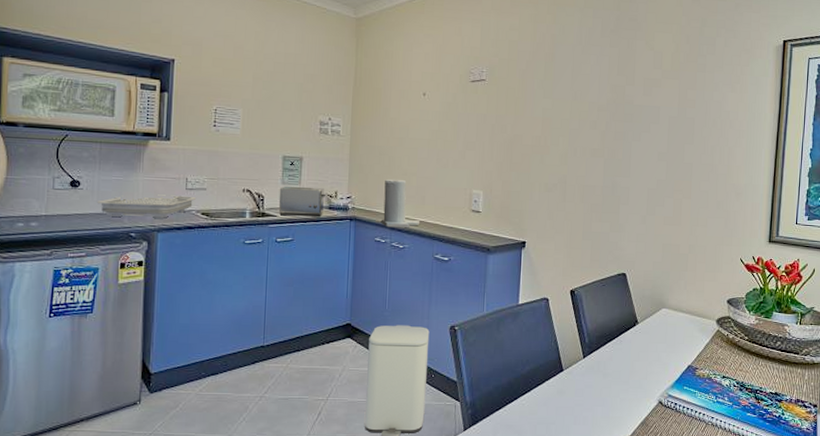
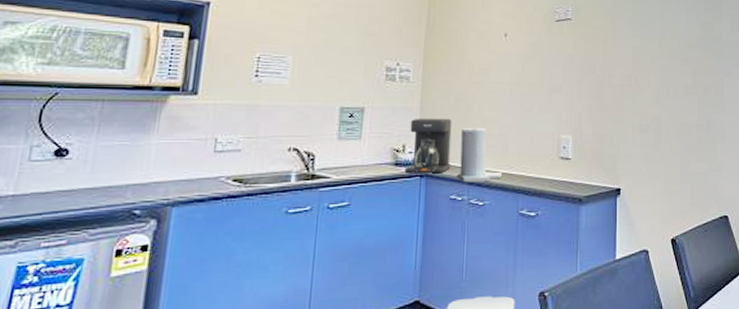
dish rack: present [96,194,196,218] -> none [89,160,226,192]
toaster: present [278,186,326,217] -> none [332,141,392,177]
coffee maker: none [337,168,377,218] -> present [404,118,452,174]

